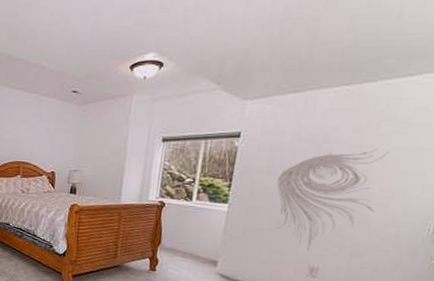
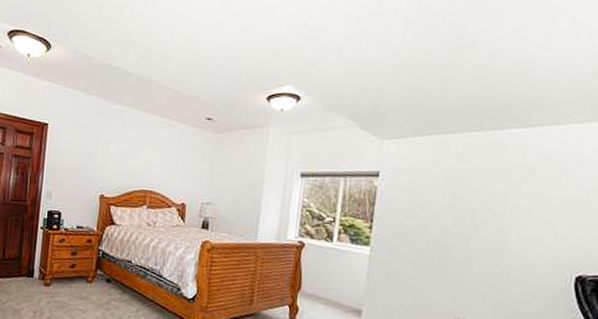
wall sculpture: present [277,148,391,251] -> none [418,195,522,300]

